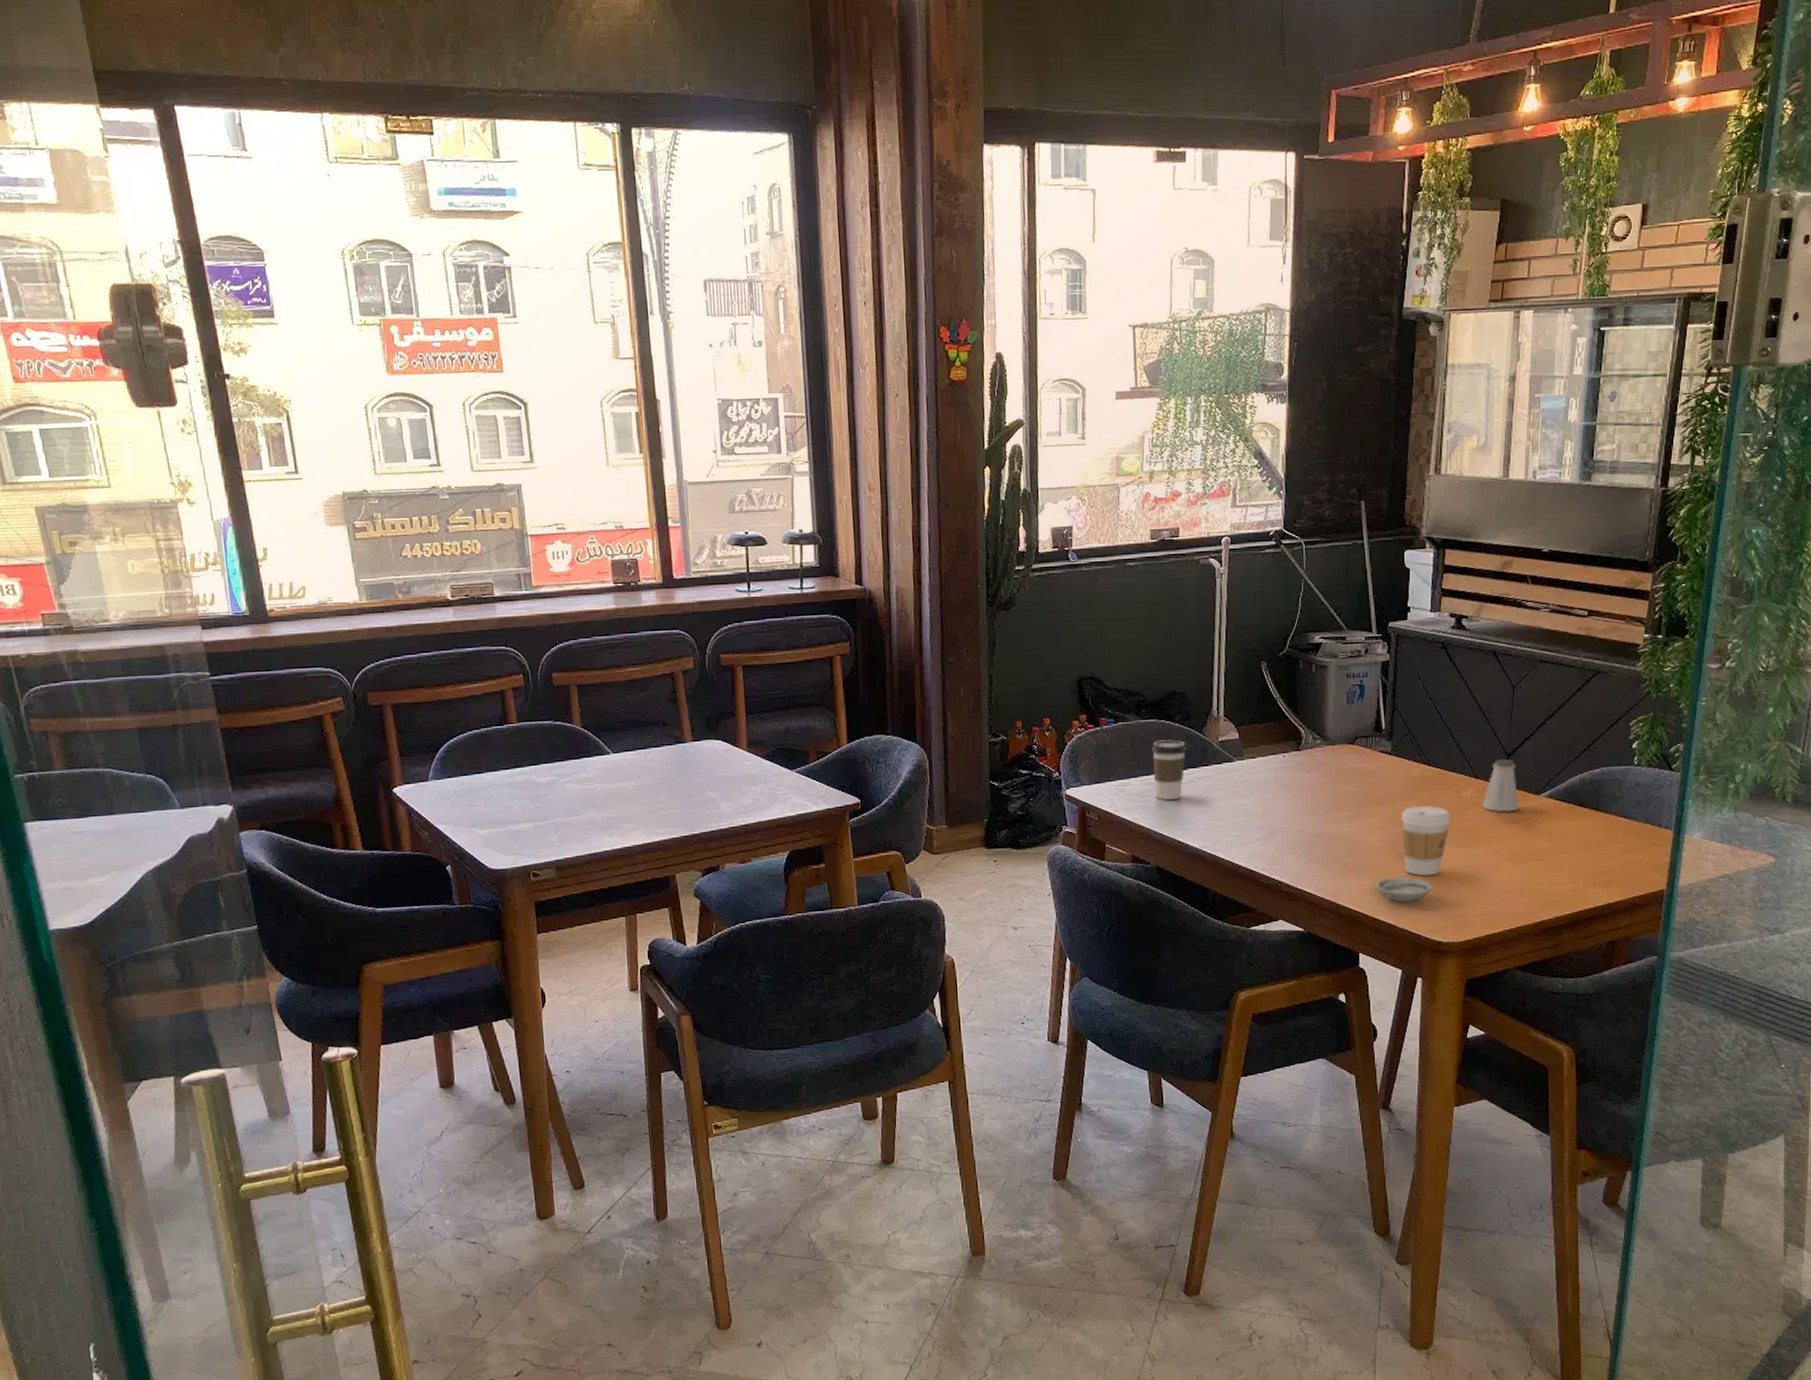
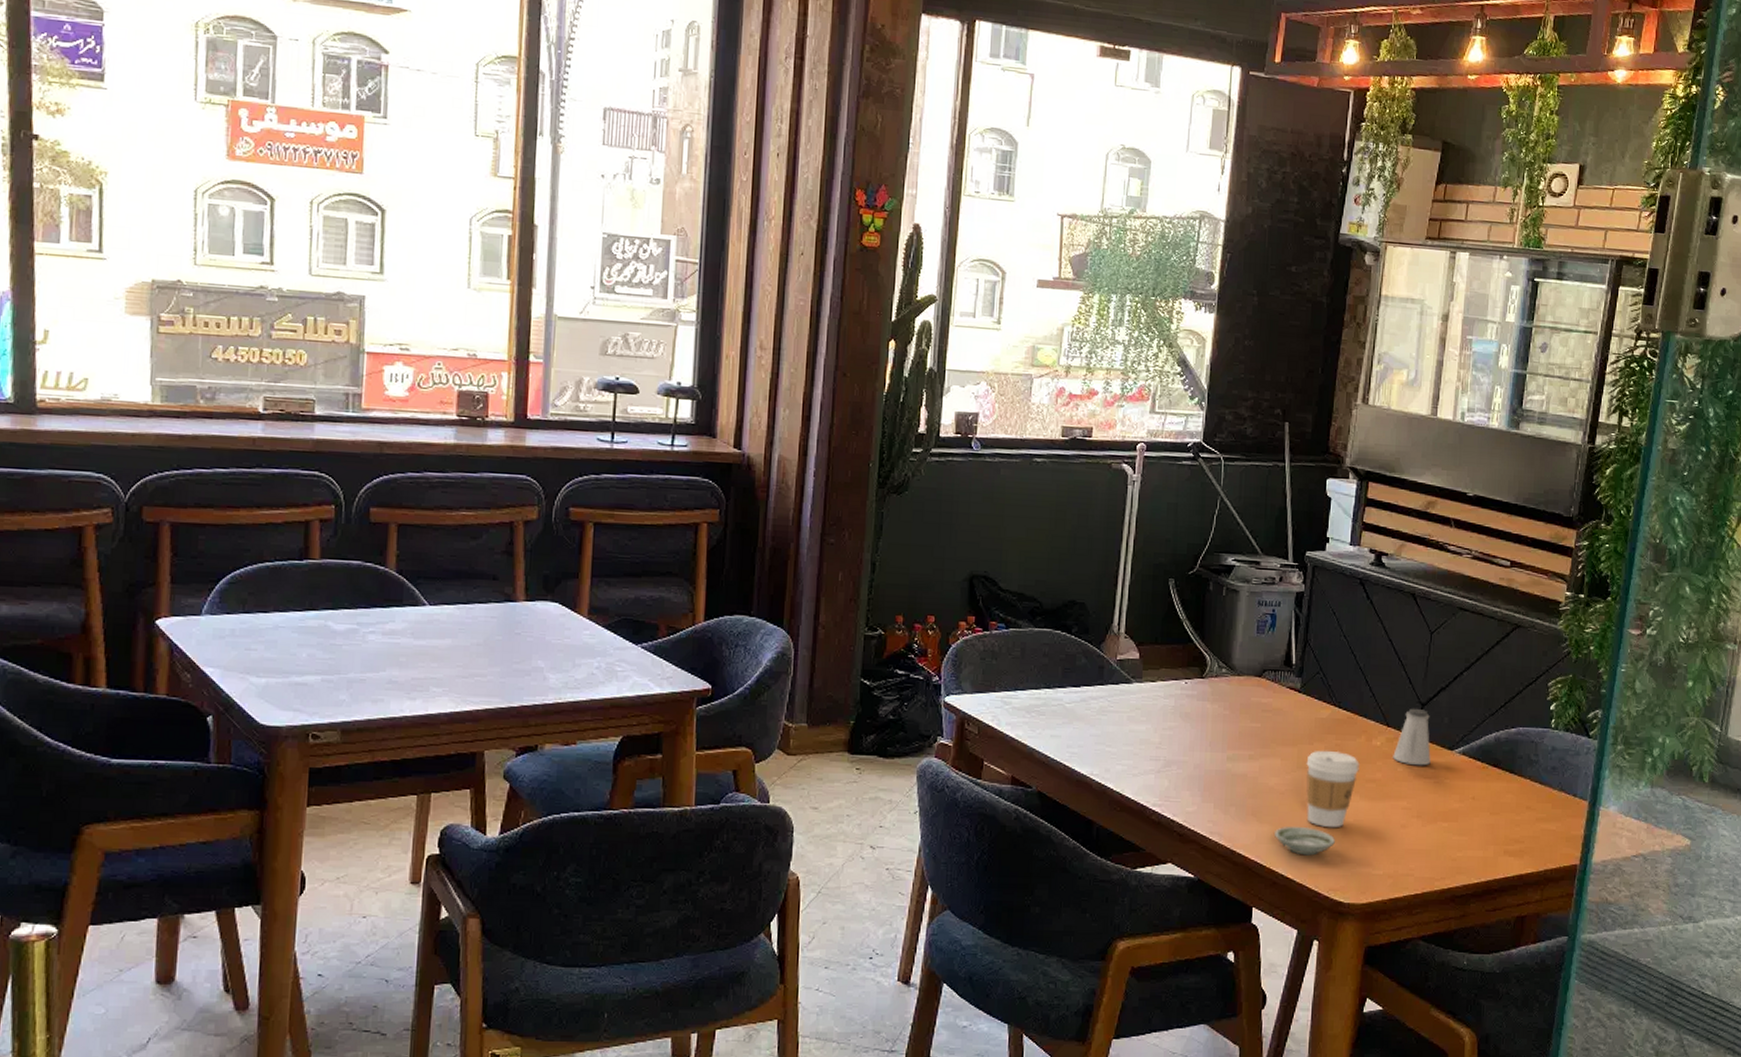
coffee cup: present [1152,739,1187,801] -> none [1043,652,1082,720]

